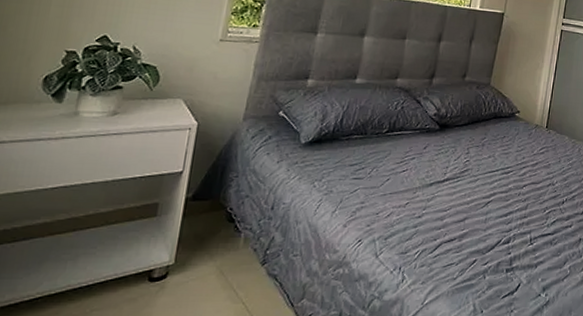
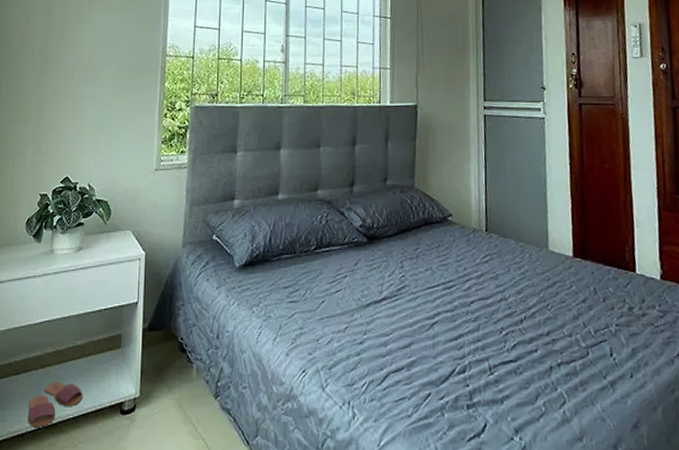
slippers: none [24,249,103,297] -> present [27,381,83,428]

